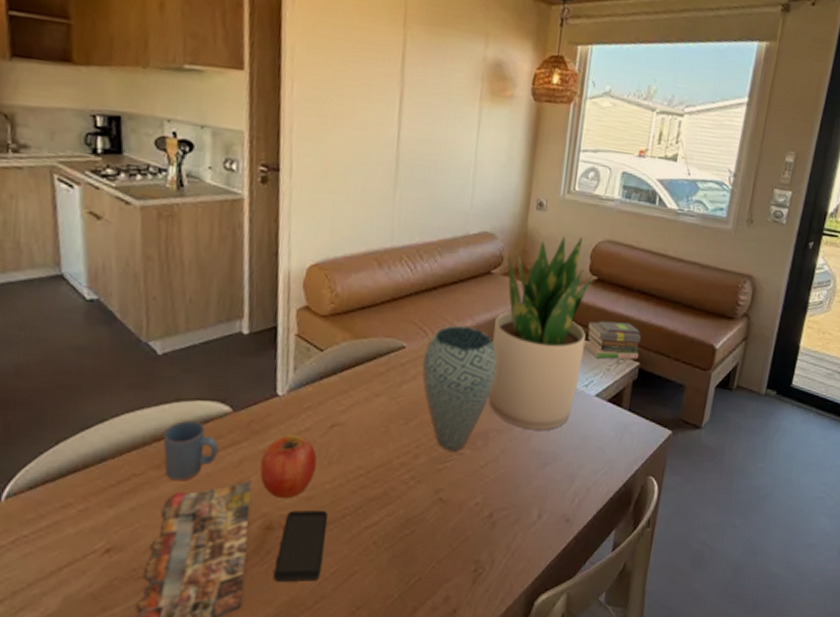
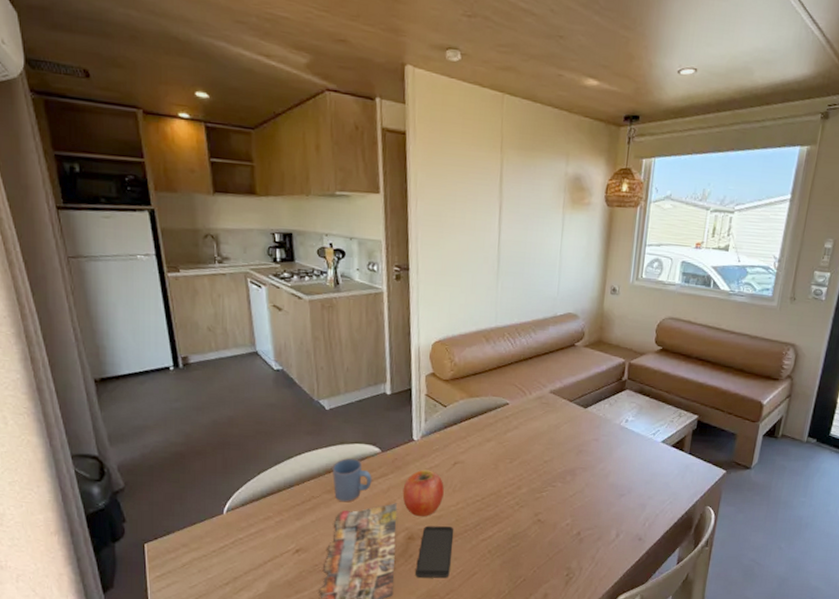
vase: present [422,325,498,451] -> none [522,386,582,484]
planter: present [488,236,593,430] -> none [575,315,658,469]
books: present [582,321,642,360] -> none [650,382,700,413]

